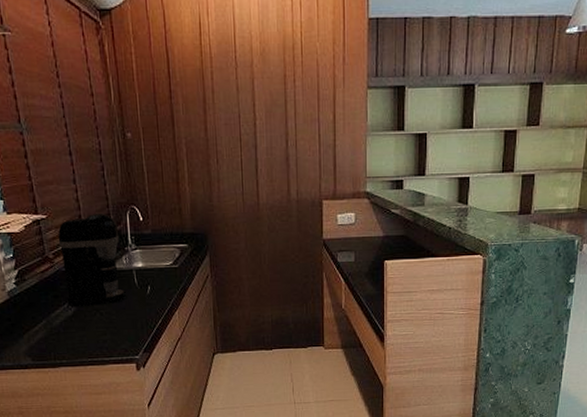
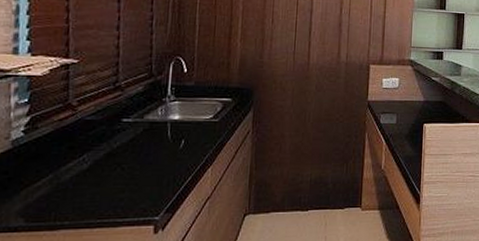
coffee maker: present [57,214,127,308] -> none [83,62,158,161]

